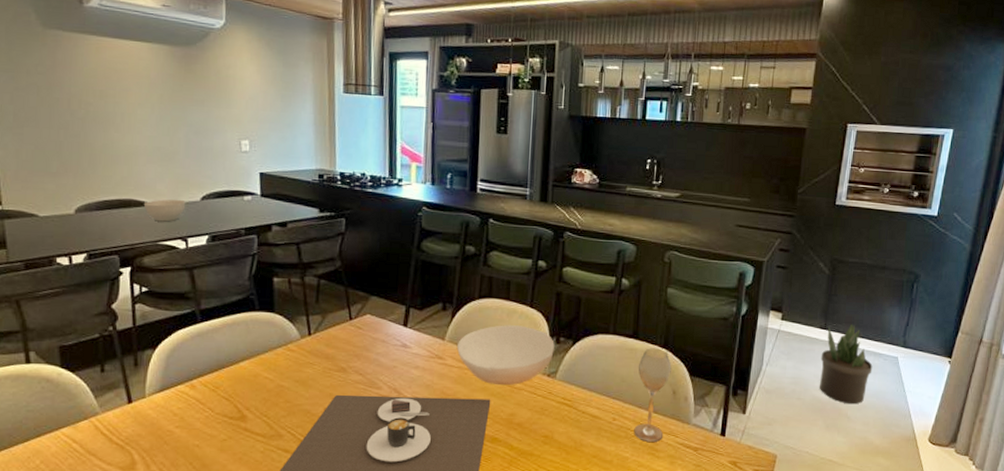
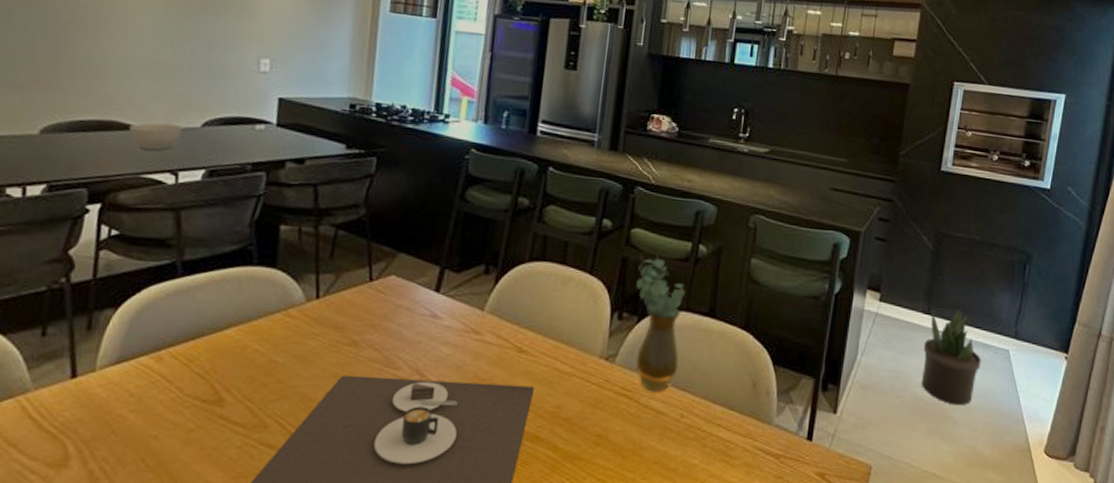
bowl: present [457,325,554,386] -> none [498,294,616,371]
vase: none [570,289,613,401] -> present [636,255,686,392]
wineglass: present [634,348,672,442] -> none [704,329,752,446]

